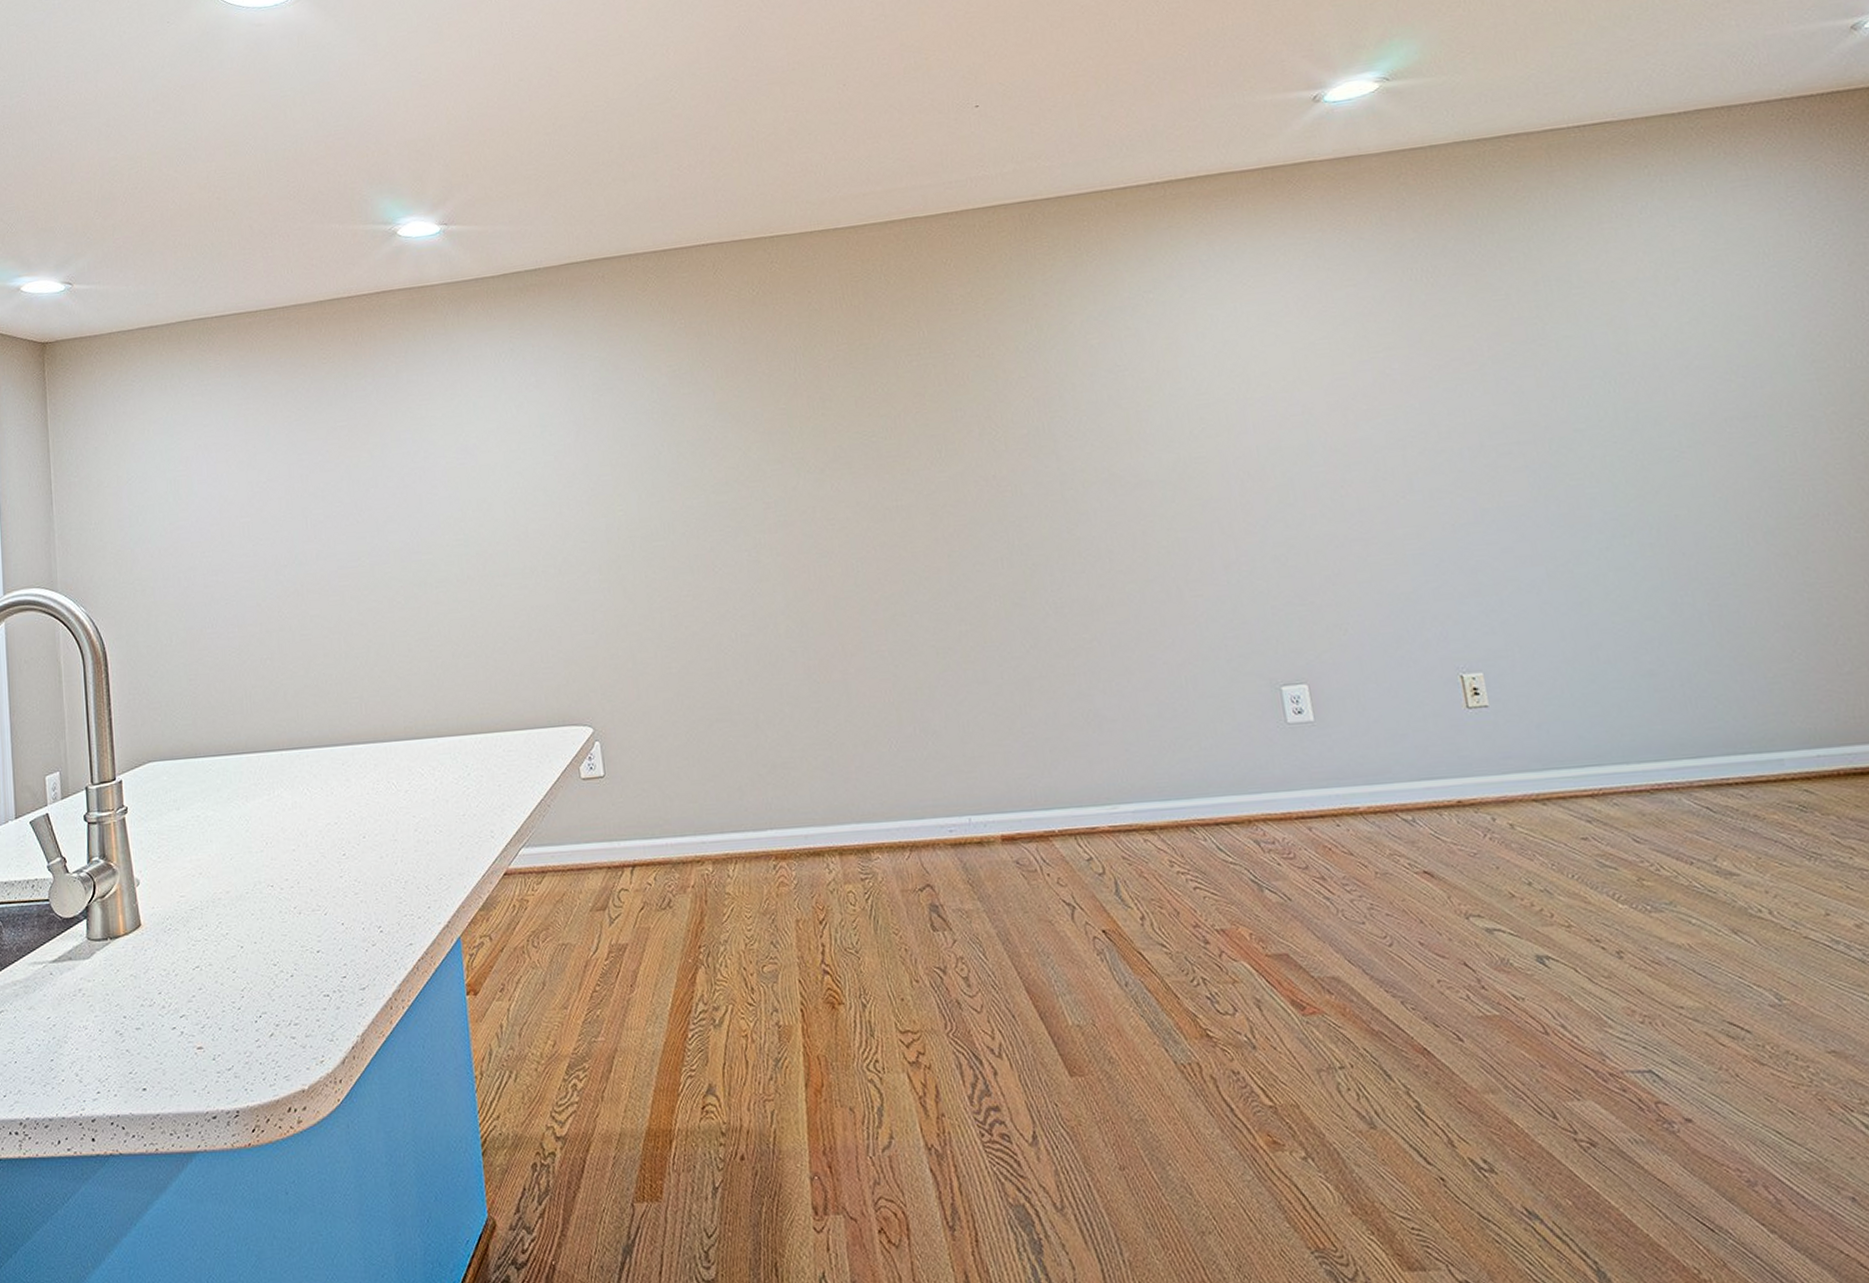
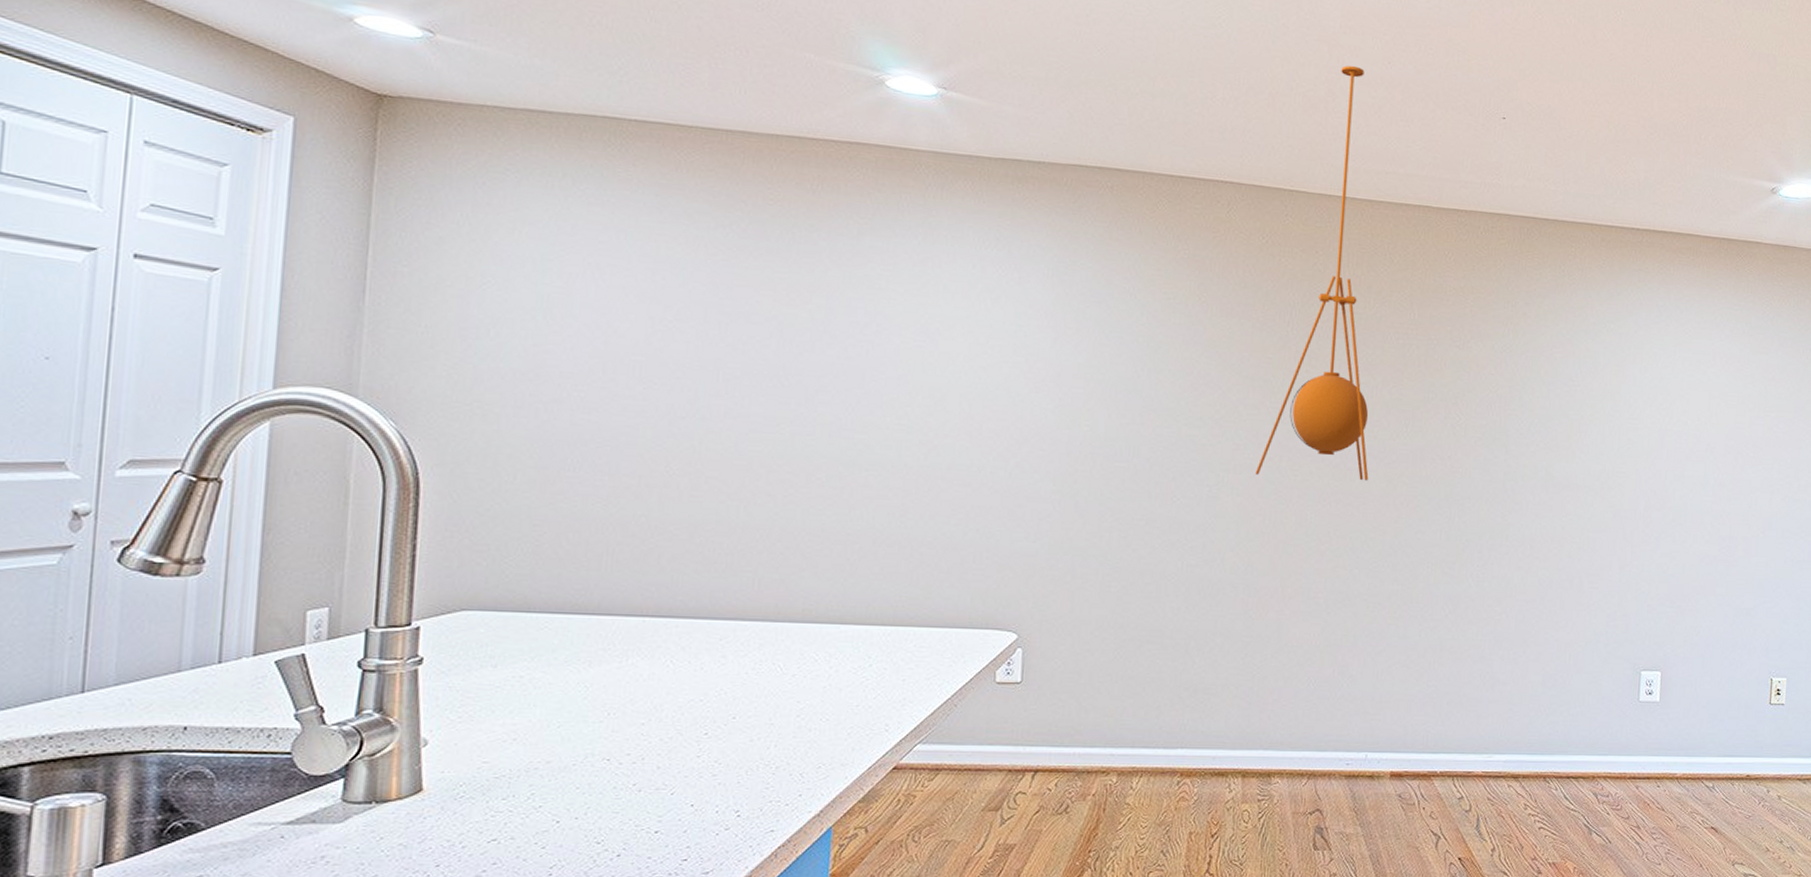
pendant light: none [790,98,910,531] -> present [1255,65,1369,481]

